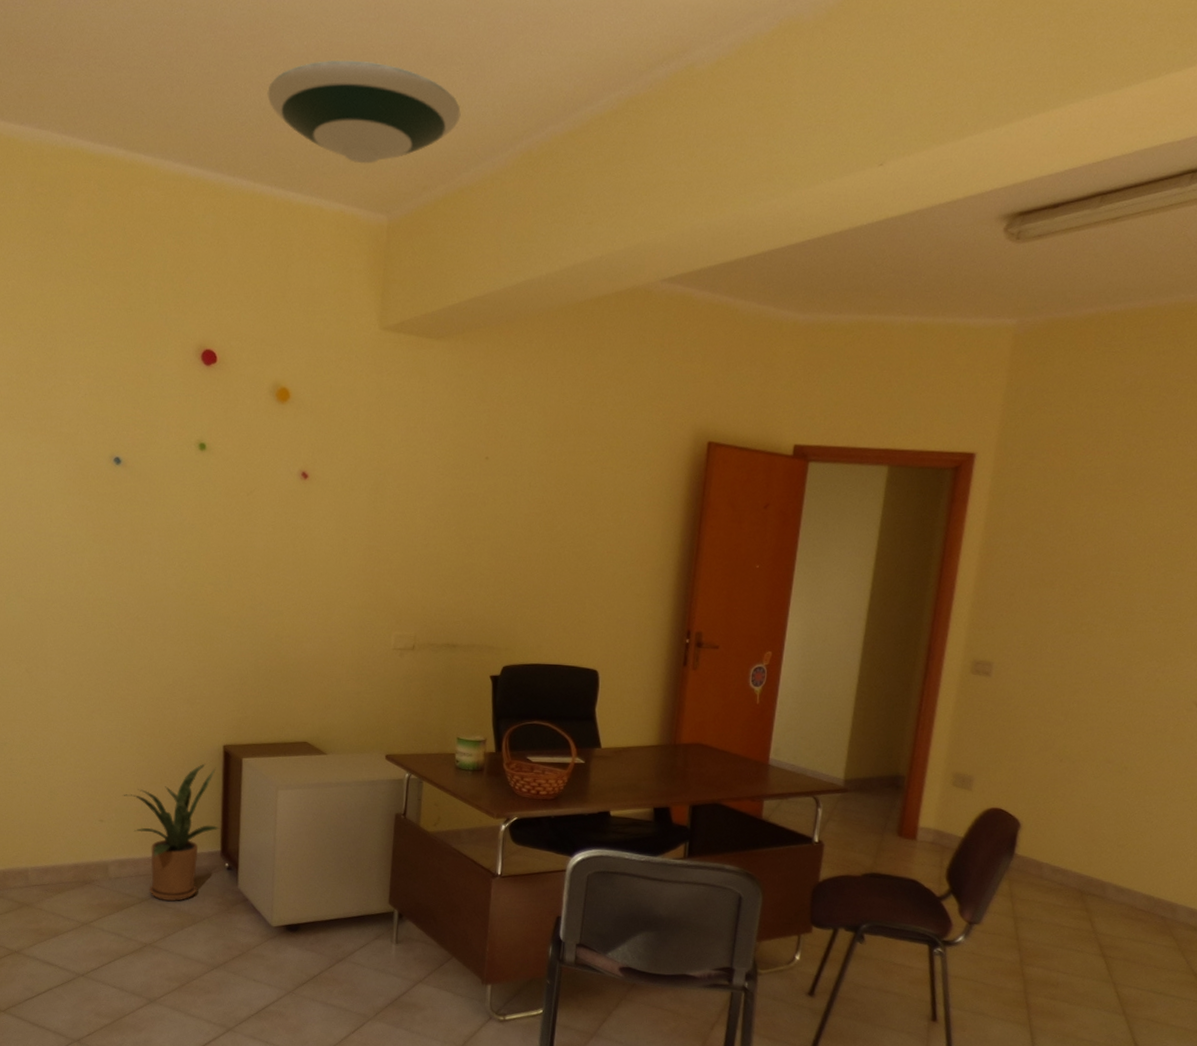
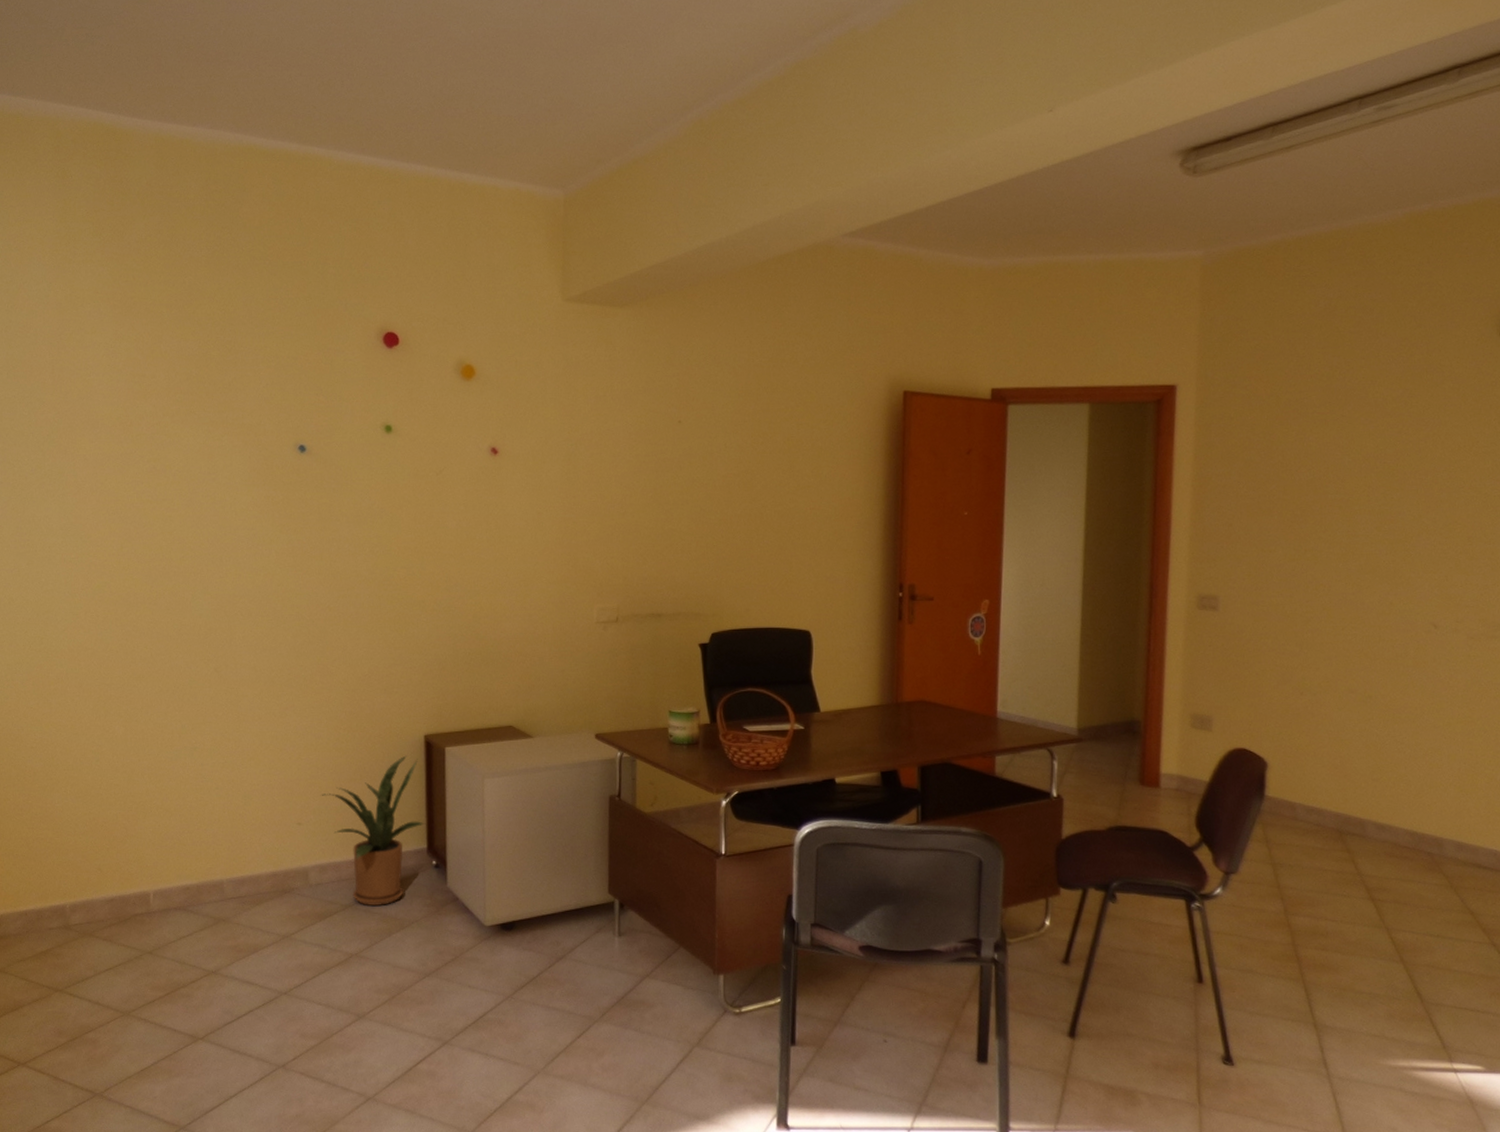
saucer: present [267,60,461,164] -> none [437,44,630,142]

